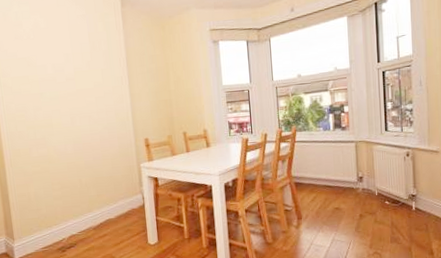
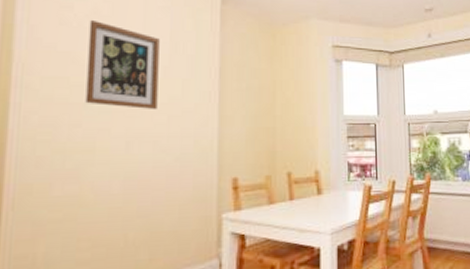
wall art: none [34,32,88,94] -> present [85,19,160,109]

